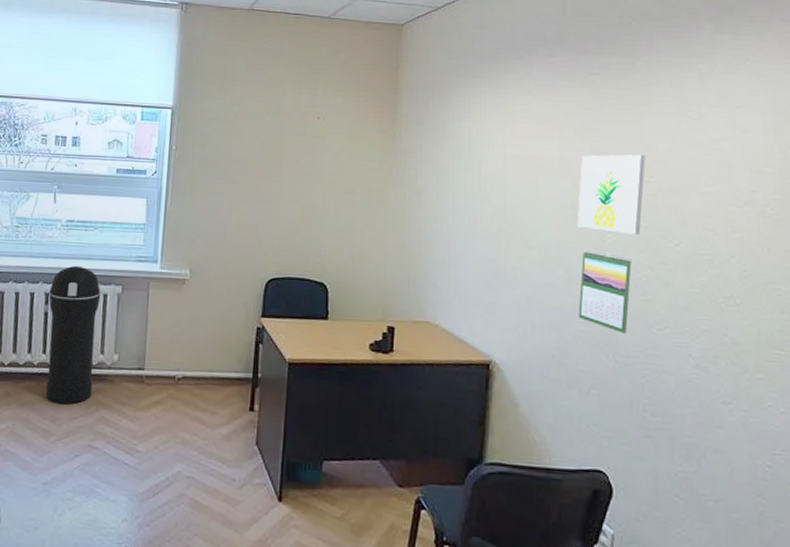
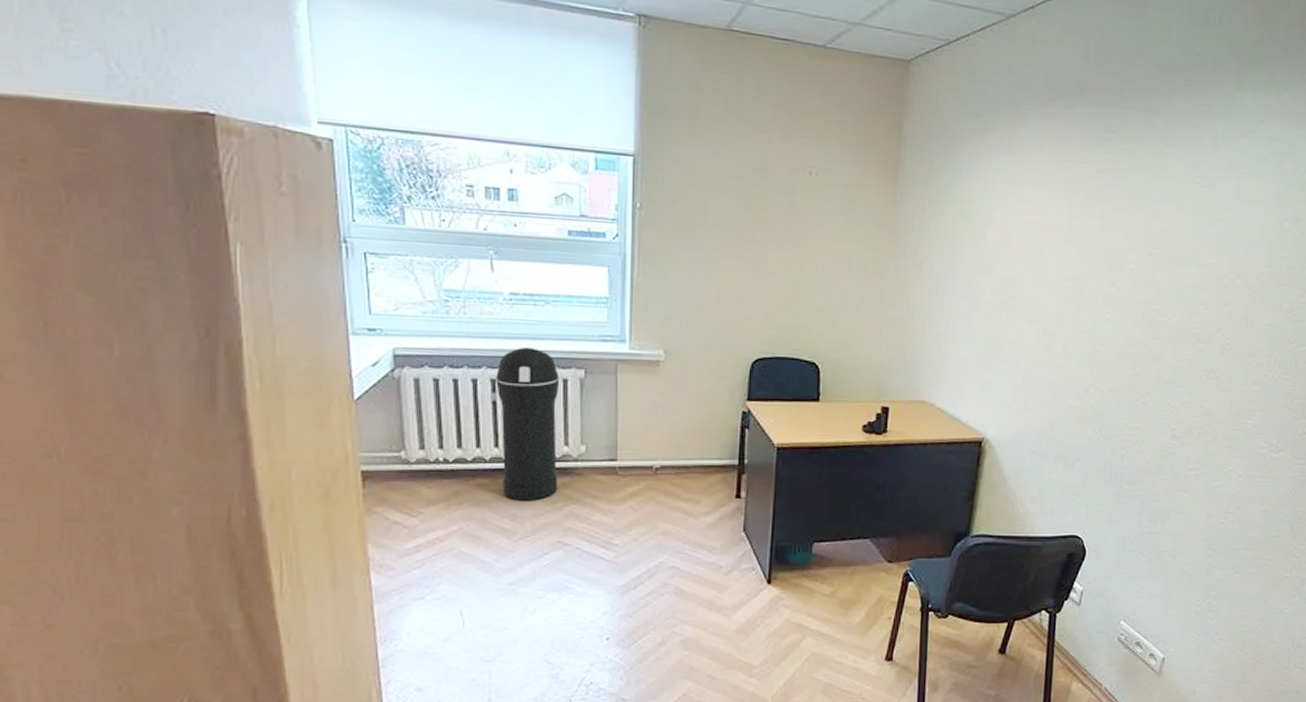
wall art: present [577,154,645,235] -> none [1078,223,1151,309]
calendar: present [578,249,632,334] -> none [1071,324,1126,408]

